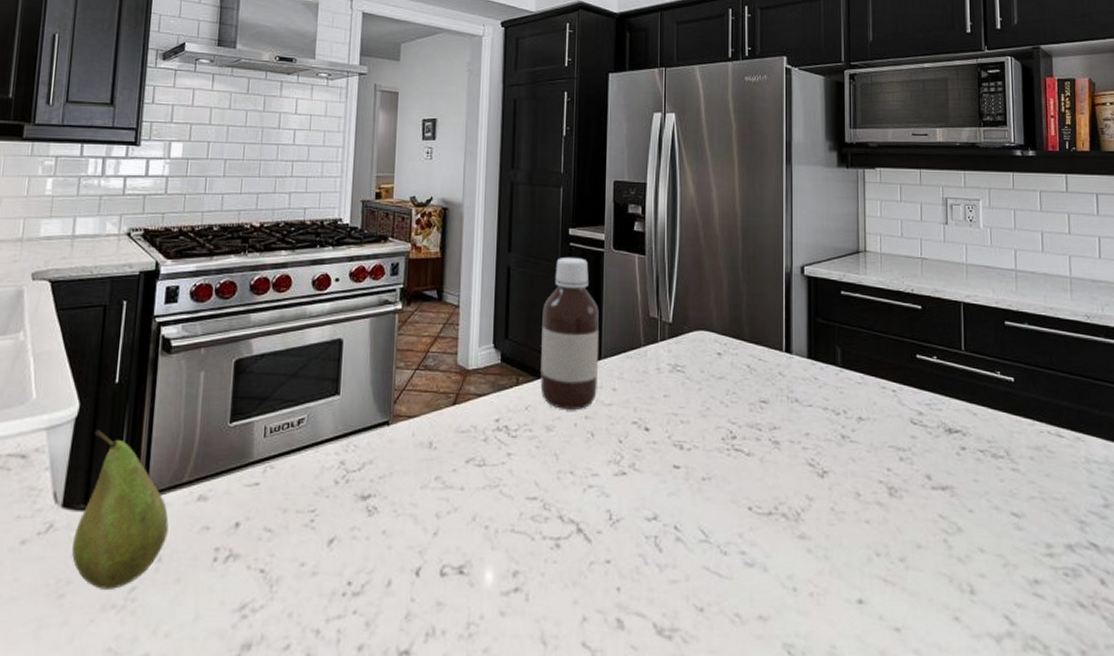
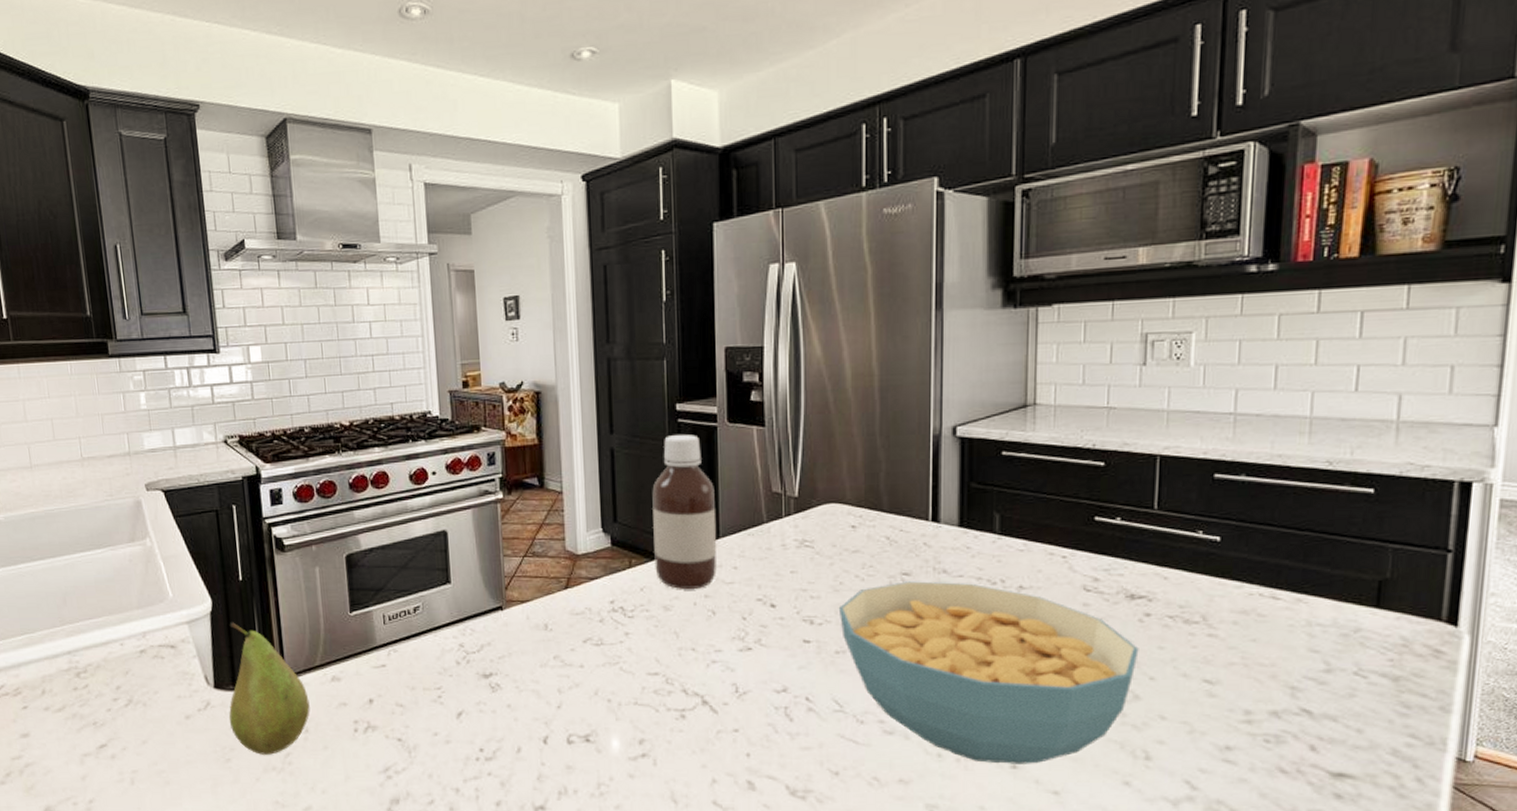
cereal bowl: none [705,409,959,599] -> present [838,581,1139,764]

